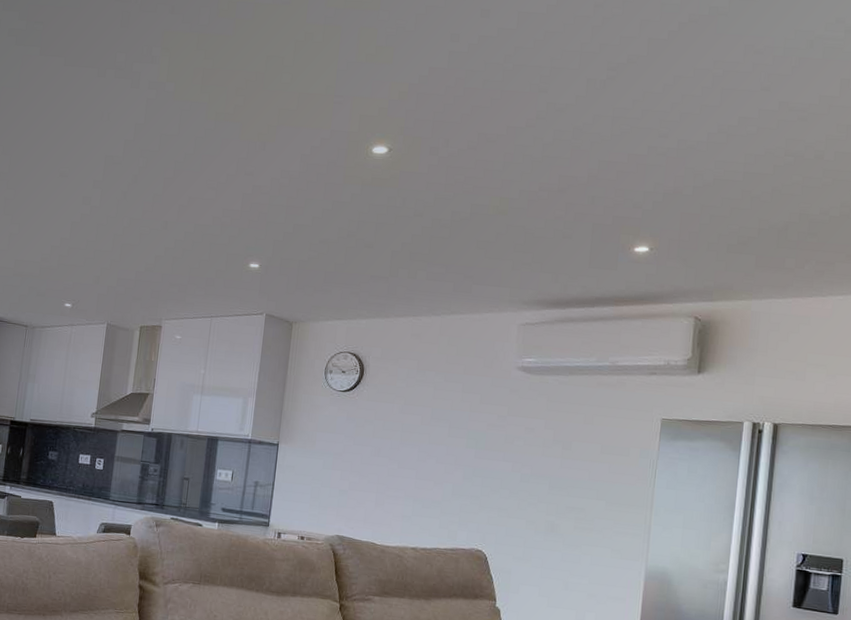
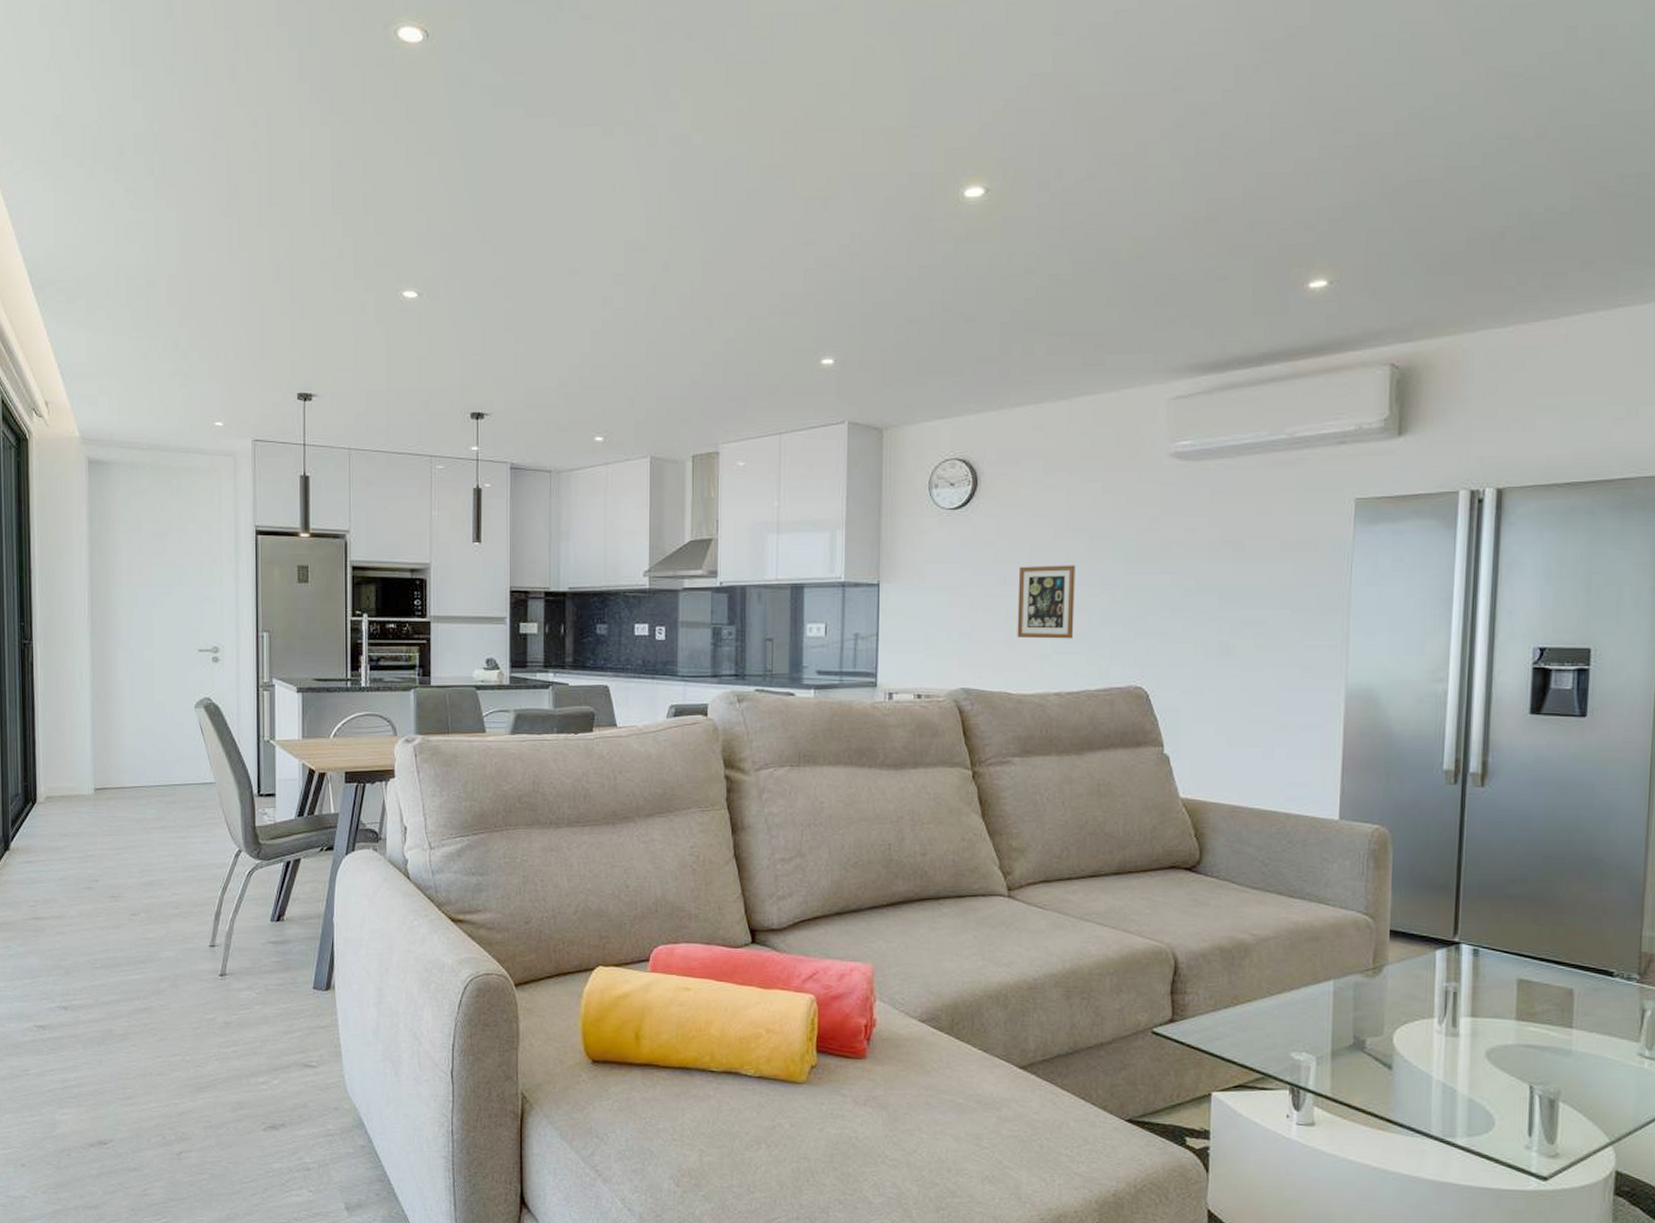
picture frame: none [385,443,436,505] -> present [1017,565,1075,639]

